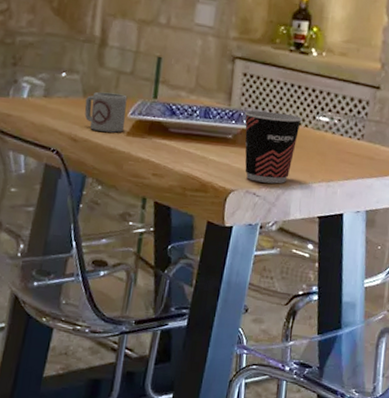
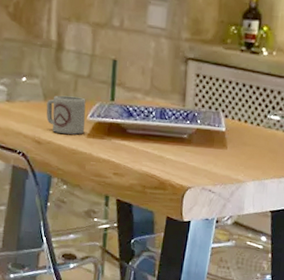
cup: present [244,110,302,184] -> none [198,110,254,181]

